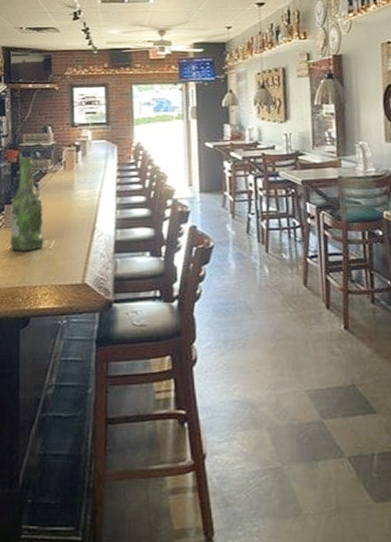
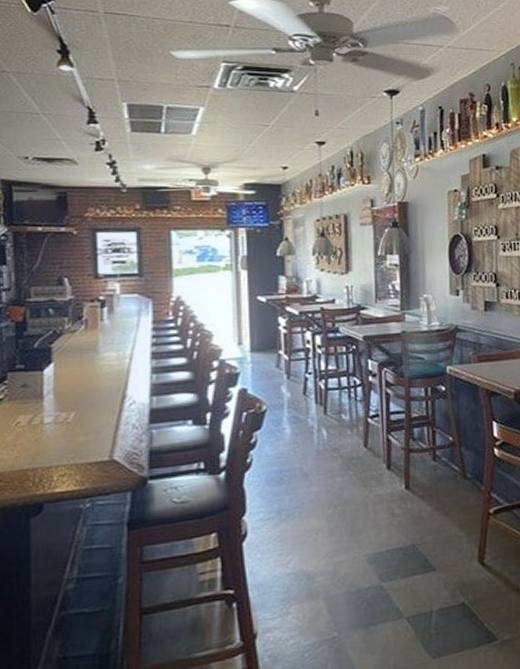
beer bottle: present [10,157,44,252] -> none [15,314,60,428]

